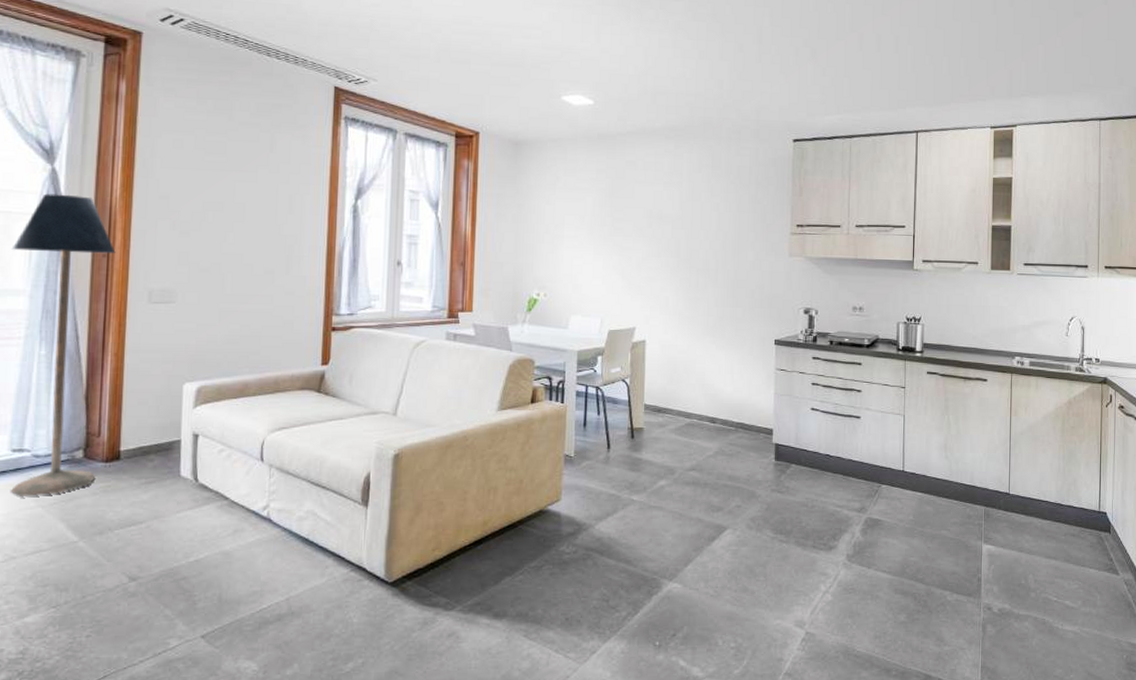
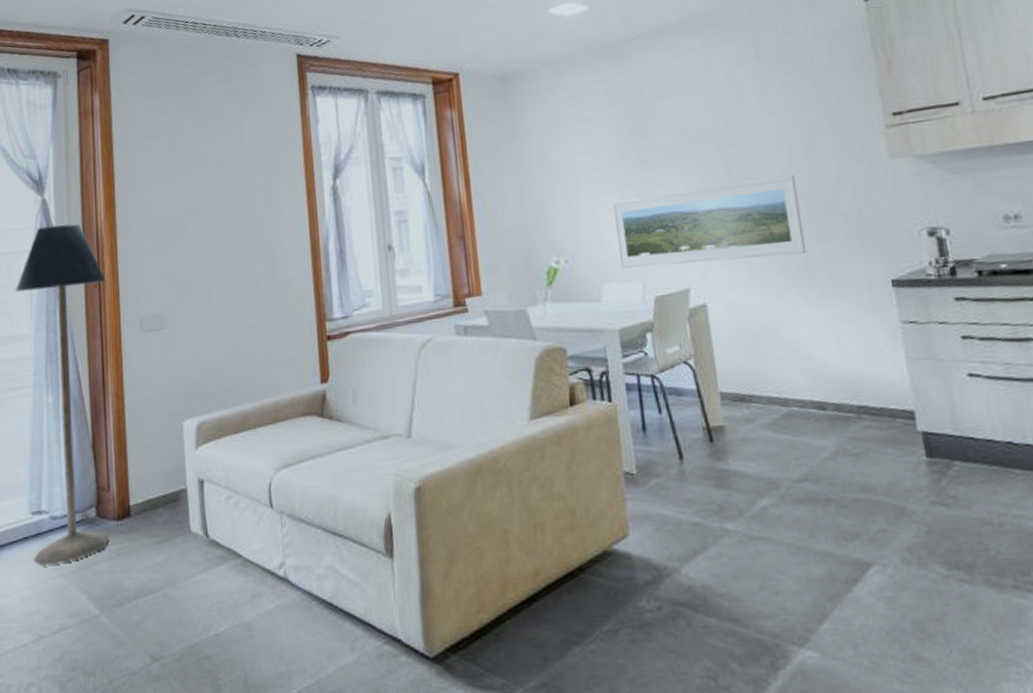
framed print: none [585,255,724,313] -> present [611,174,807,268]

